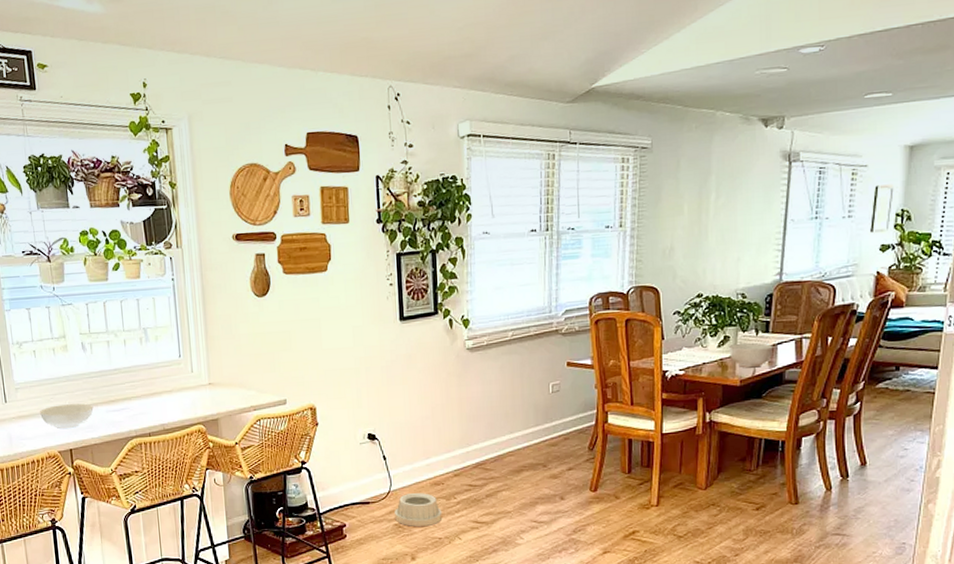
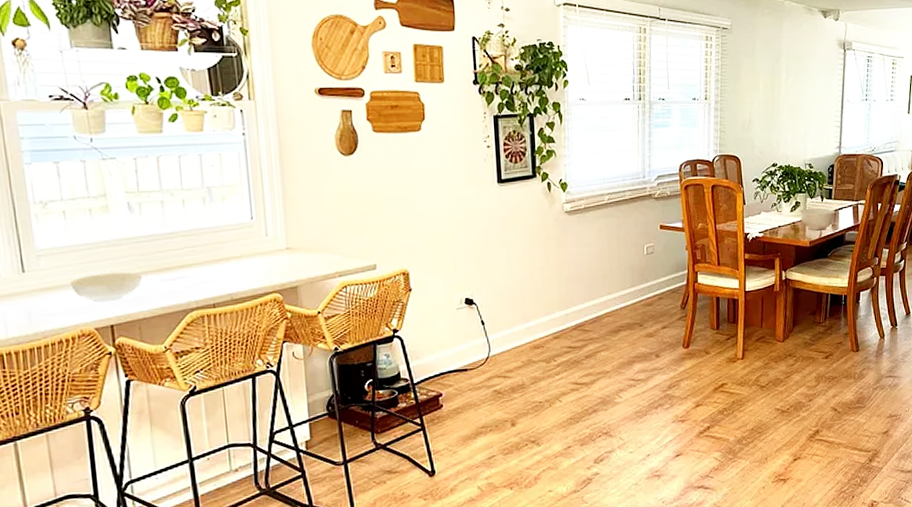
pet bowl: present [394,492,443,527] -> none [493,356,543,392]

